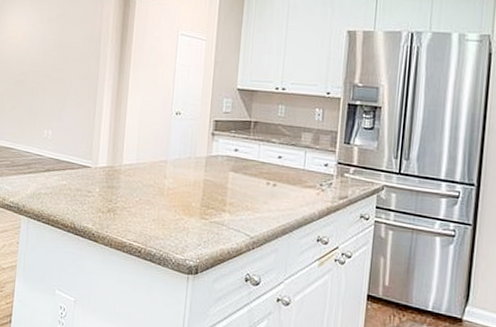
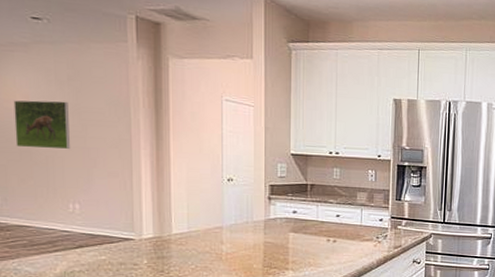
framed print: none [12,37,54,80] -> present [13,100,70,149]

